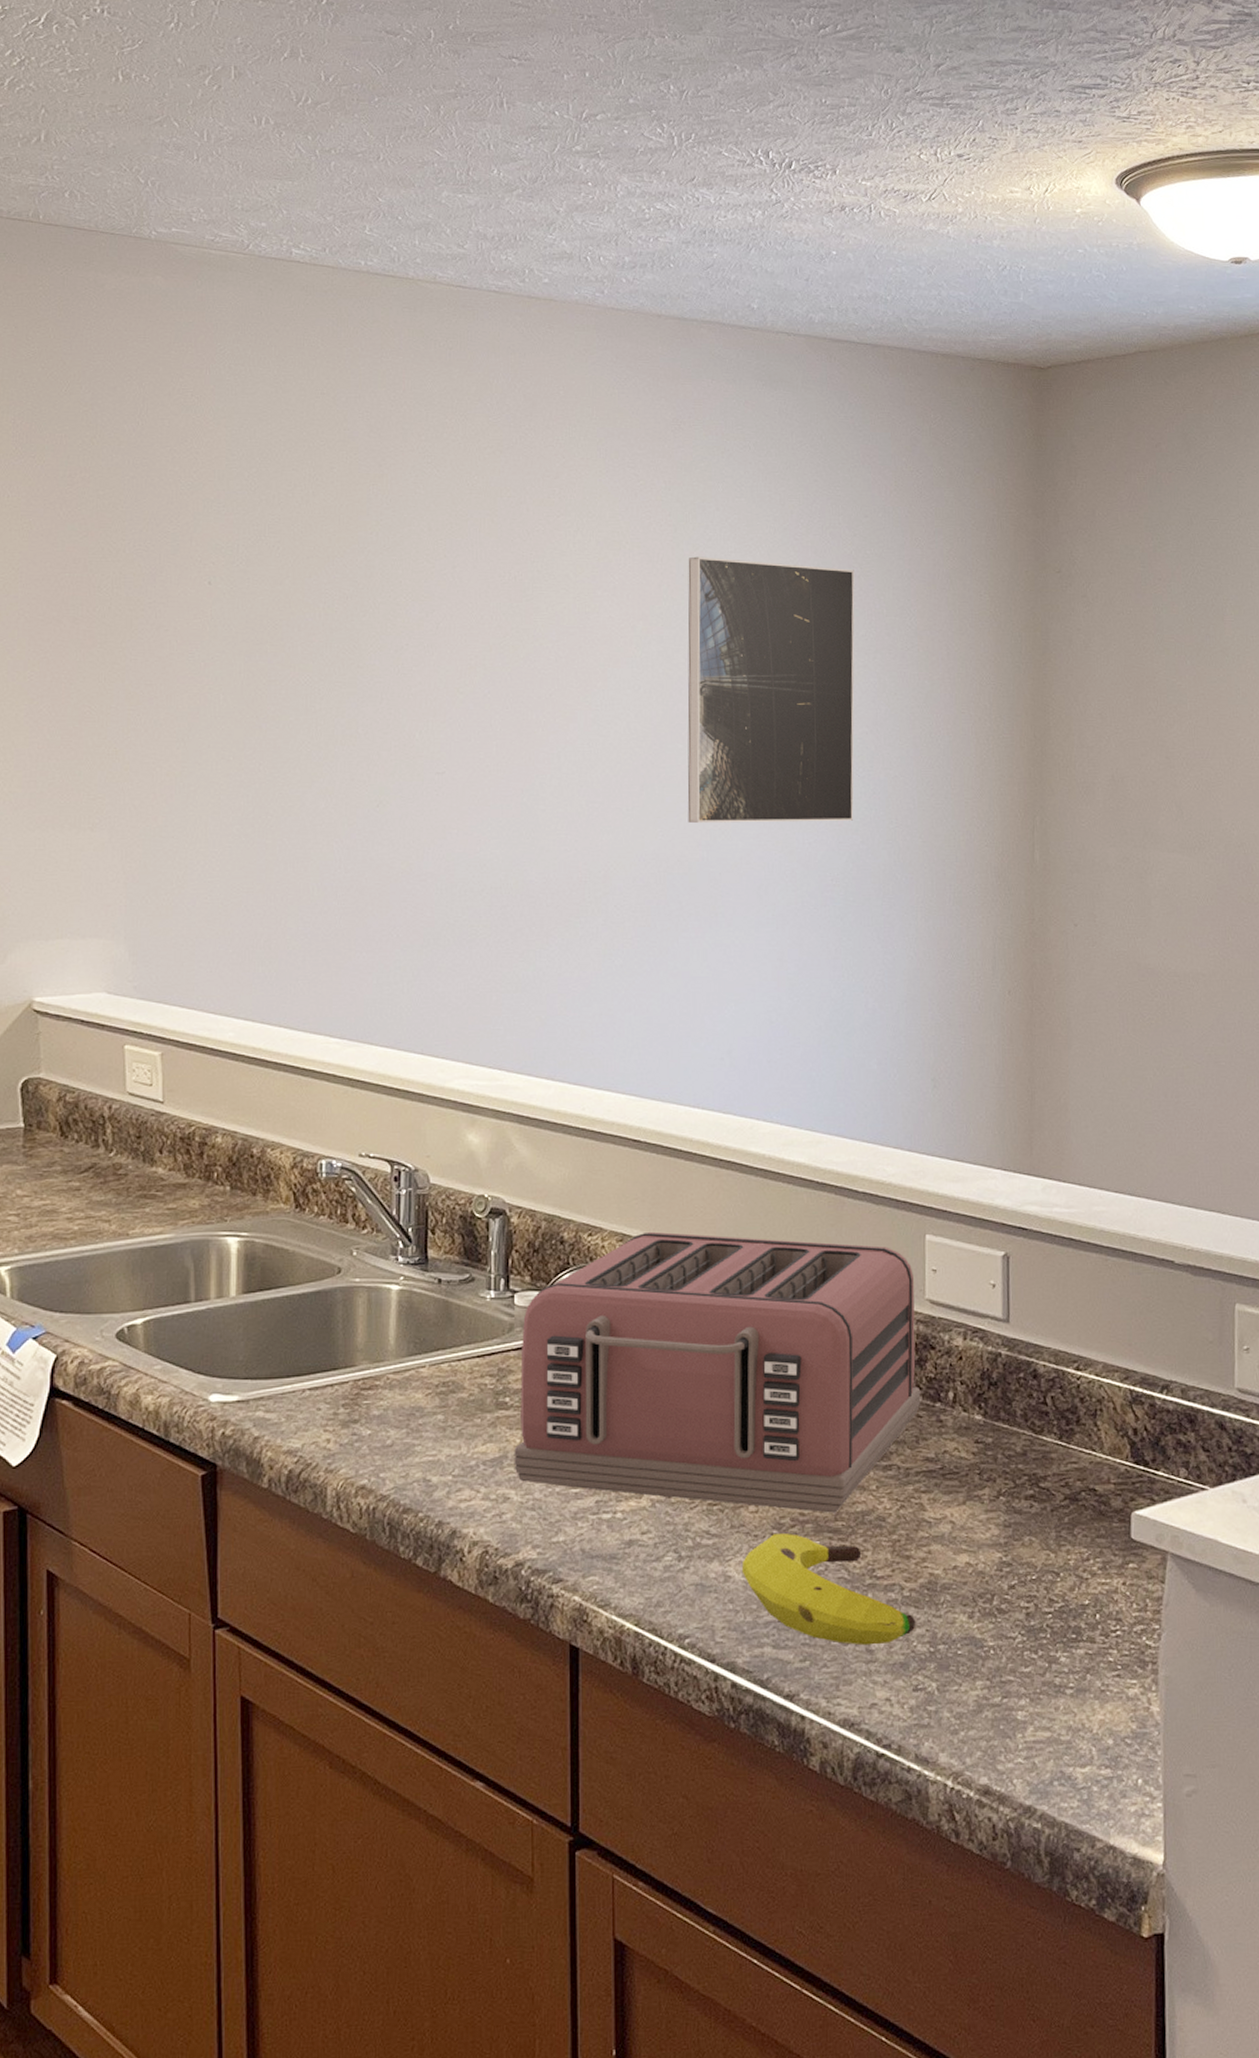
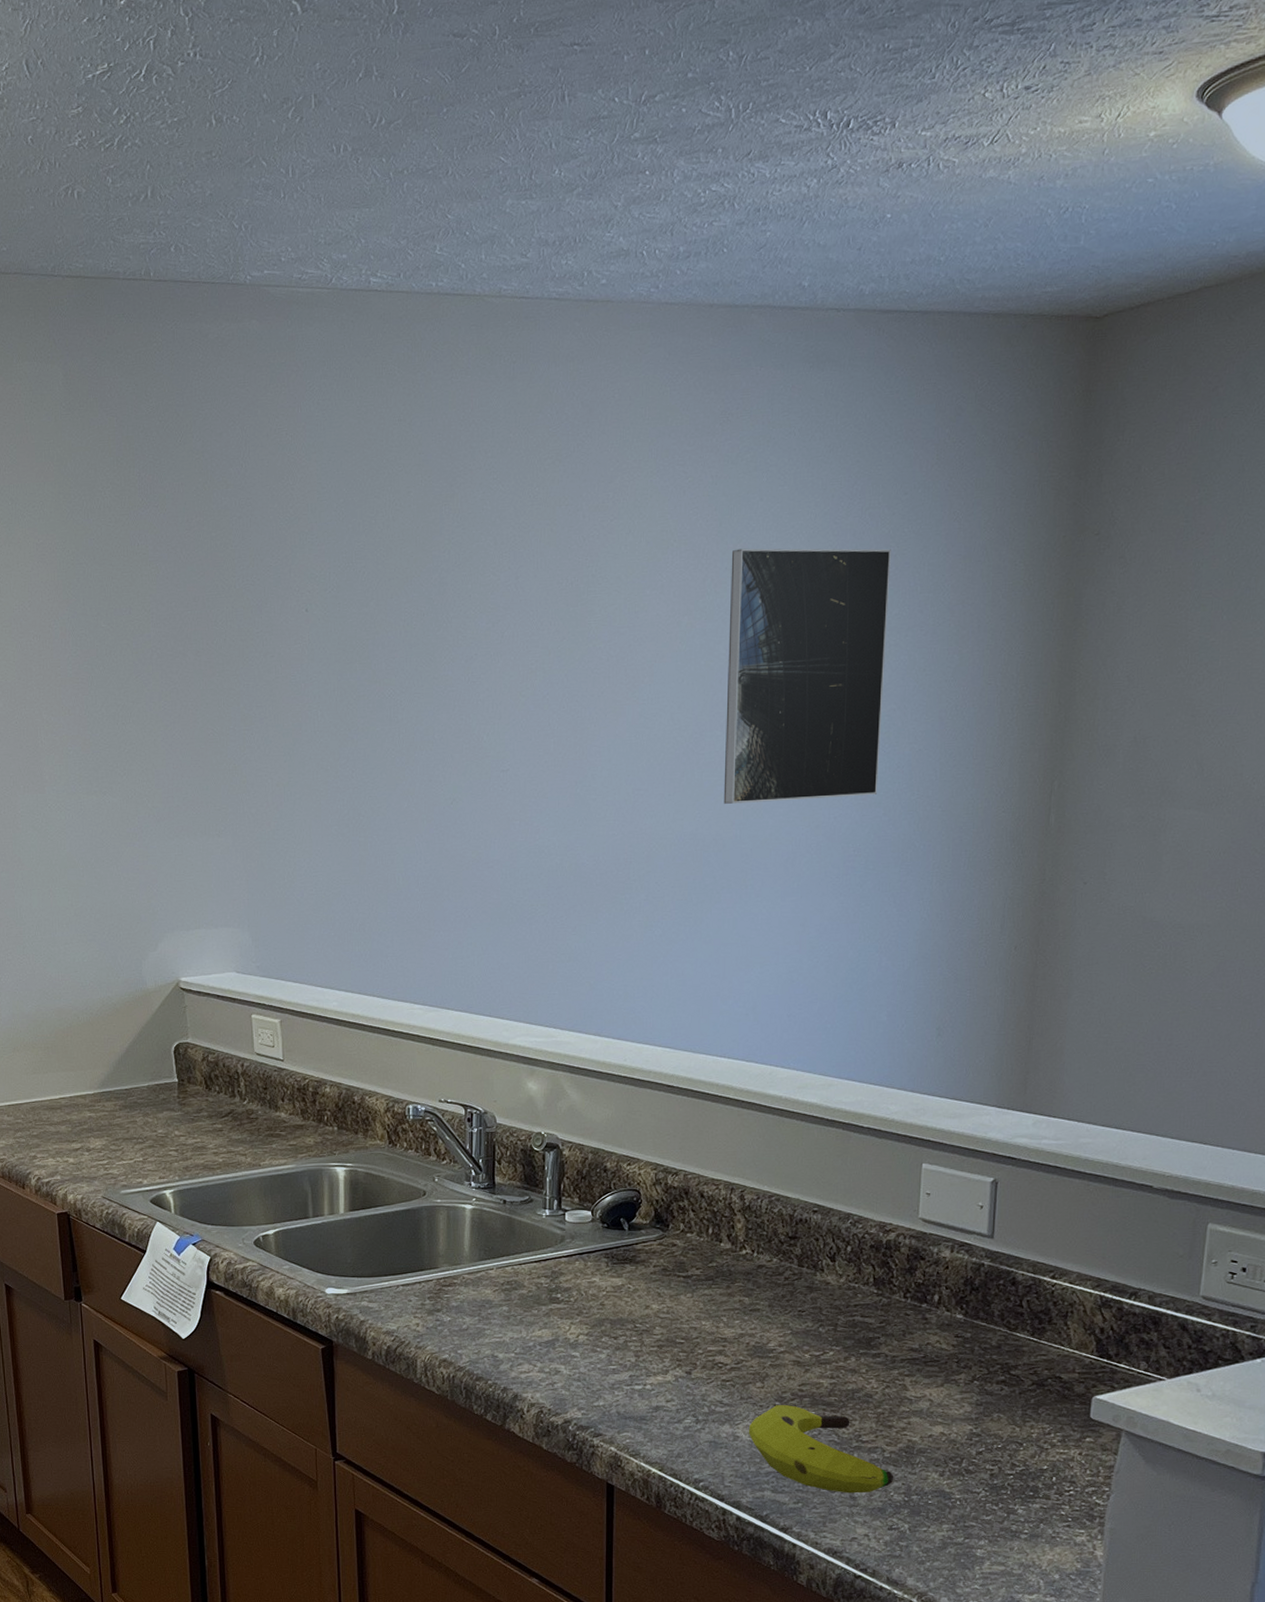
toaster: present [514,1231,921,1513] -> none [564,1161,910,1390]

